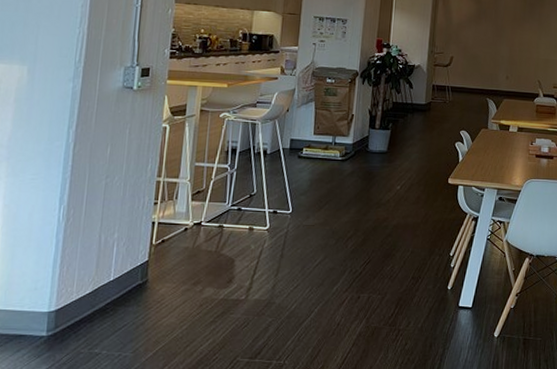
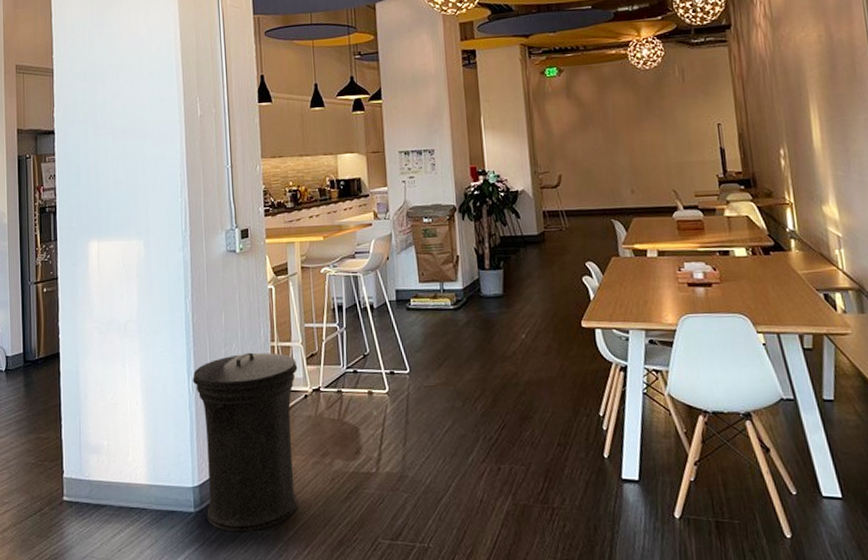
trash can: none [60,185,182,355] -> present [192,352,298,532]

